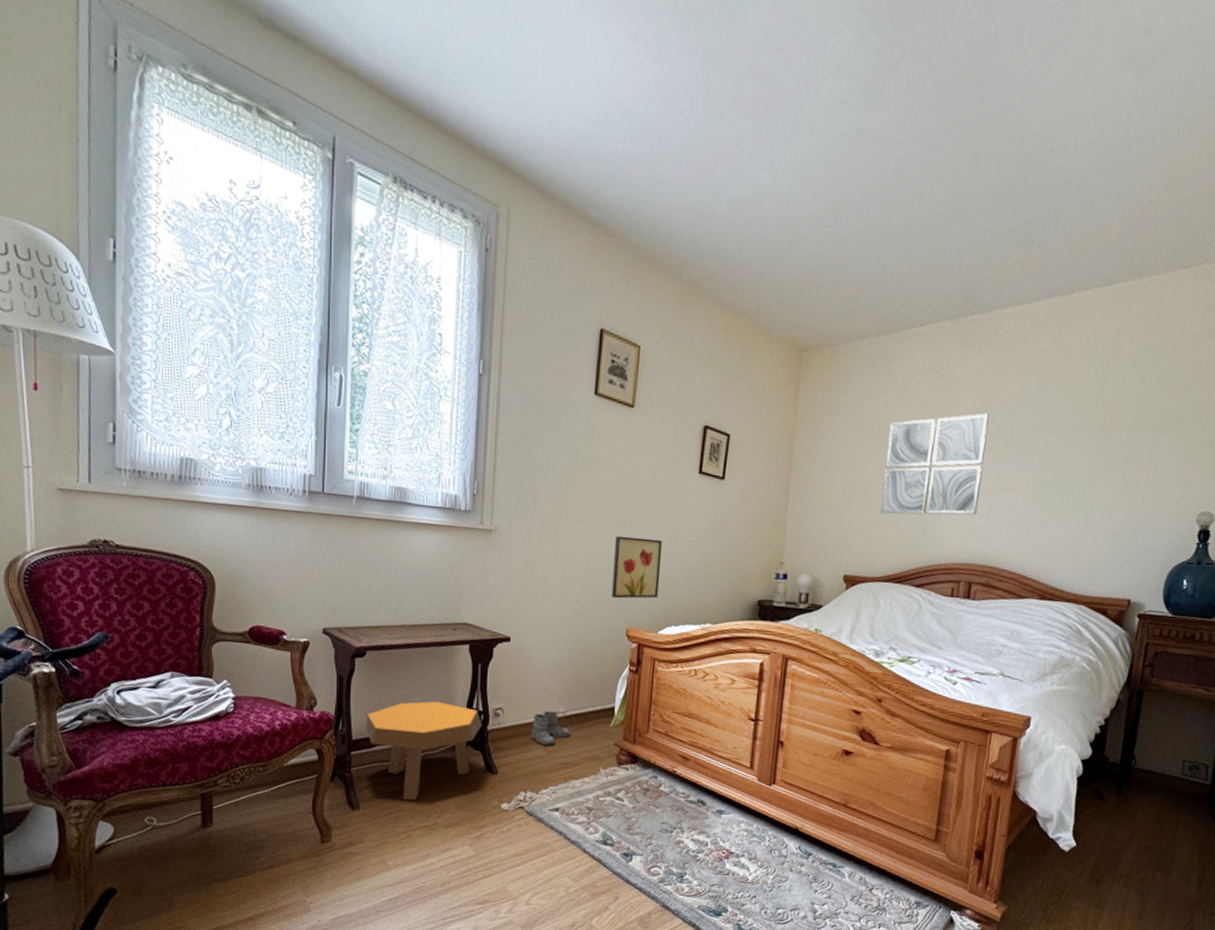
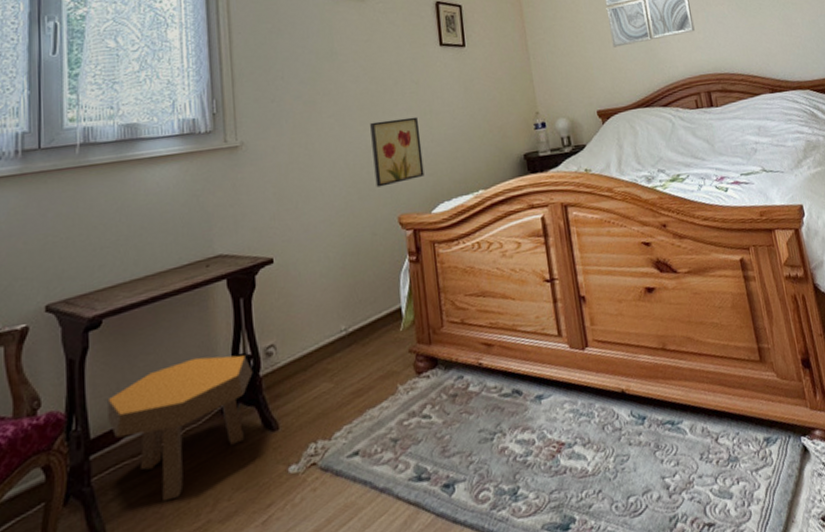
boots: present [528,711,570,746] -> none [310,331,357,379]

